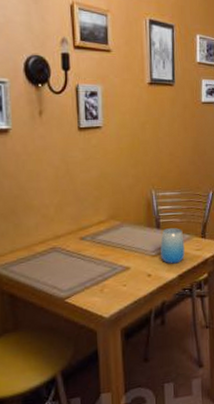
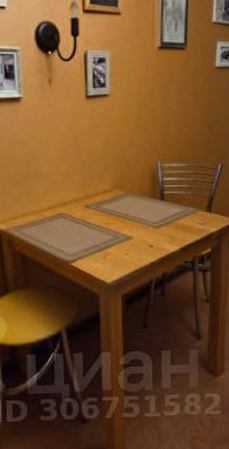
cup: present [160,228,185,264] -> none [164,200,189,236]

